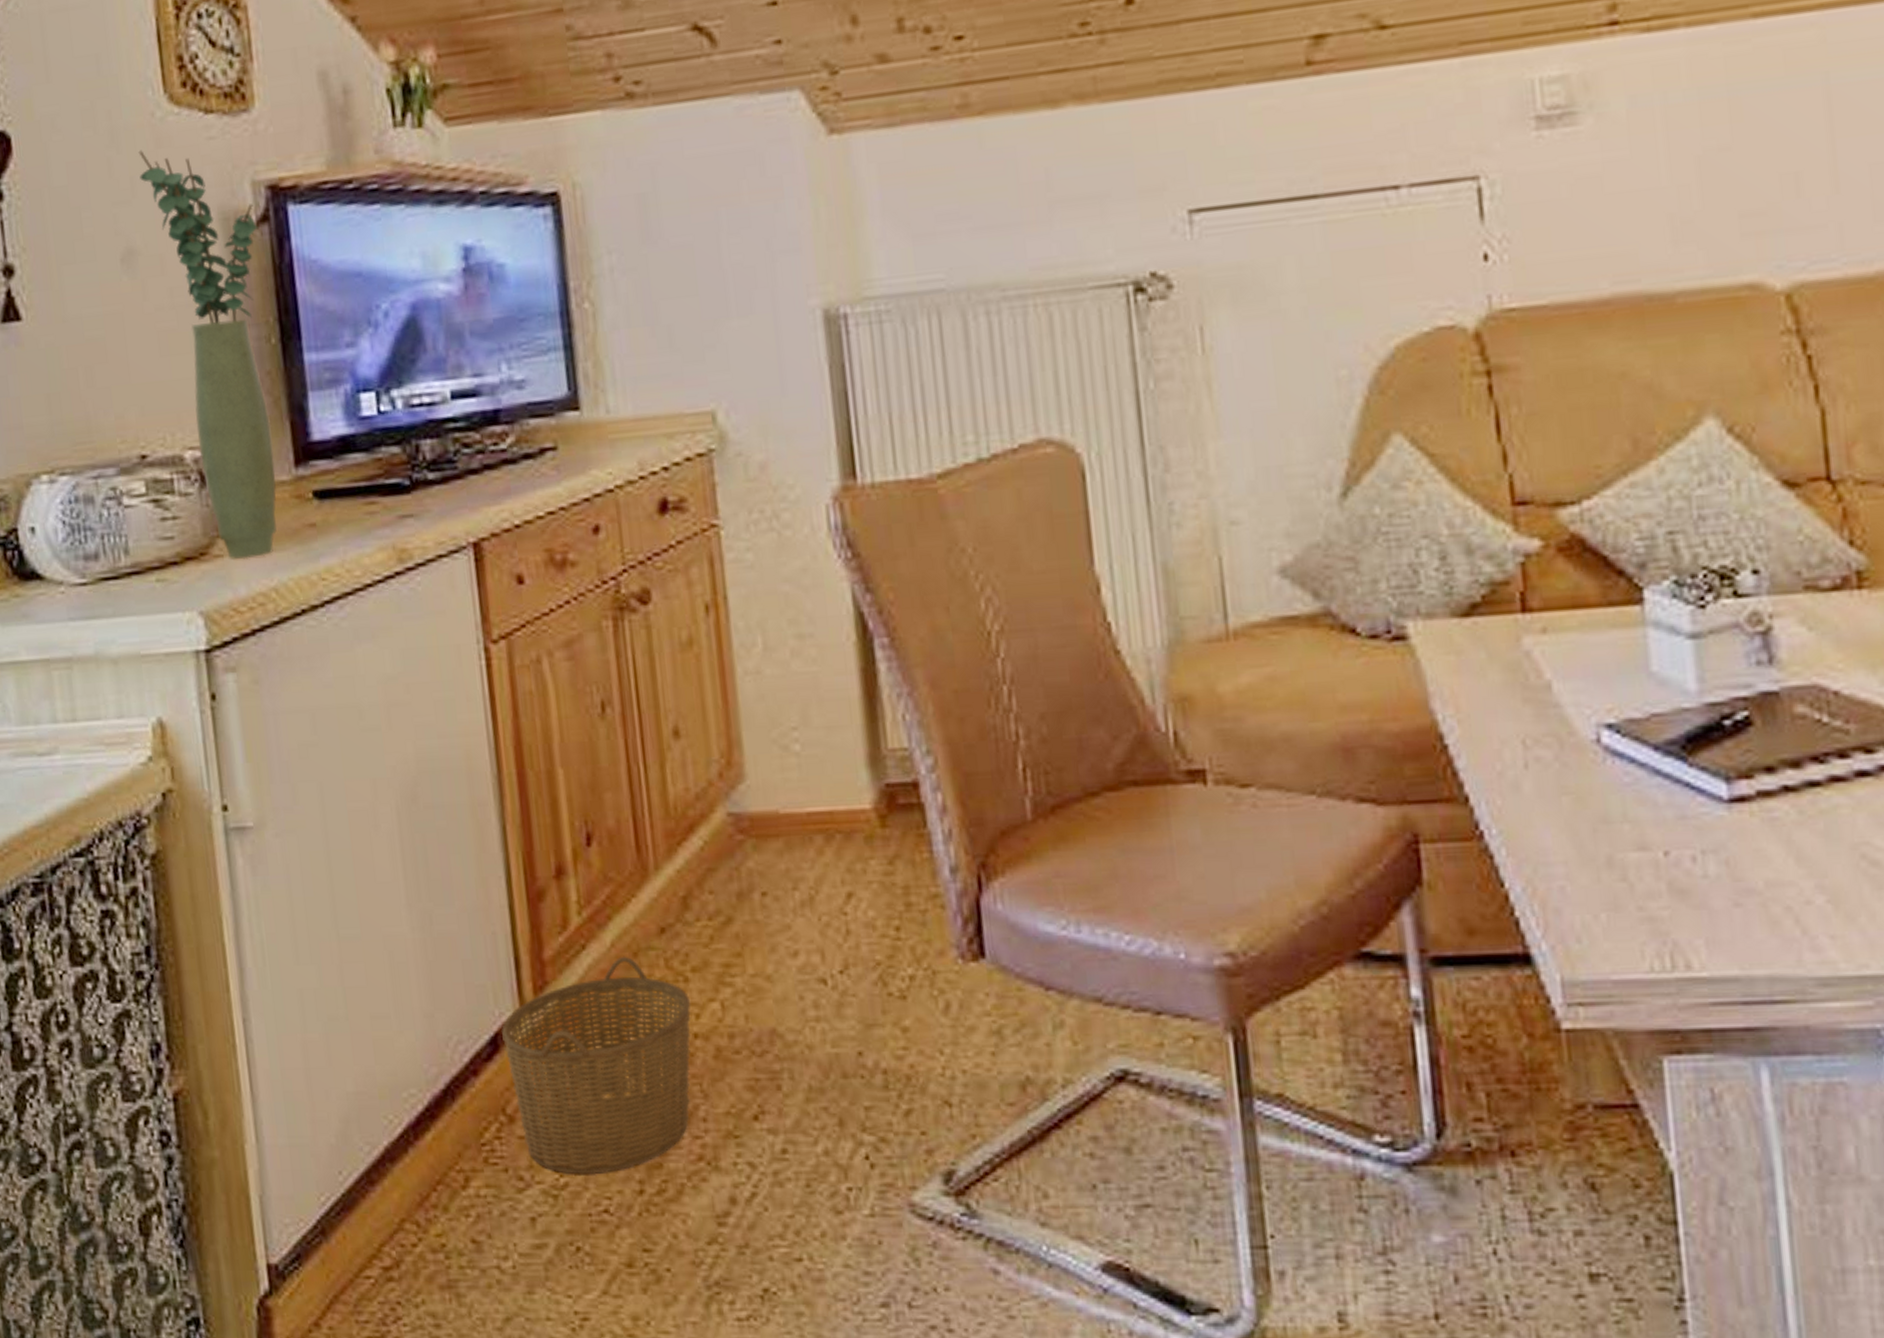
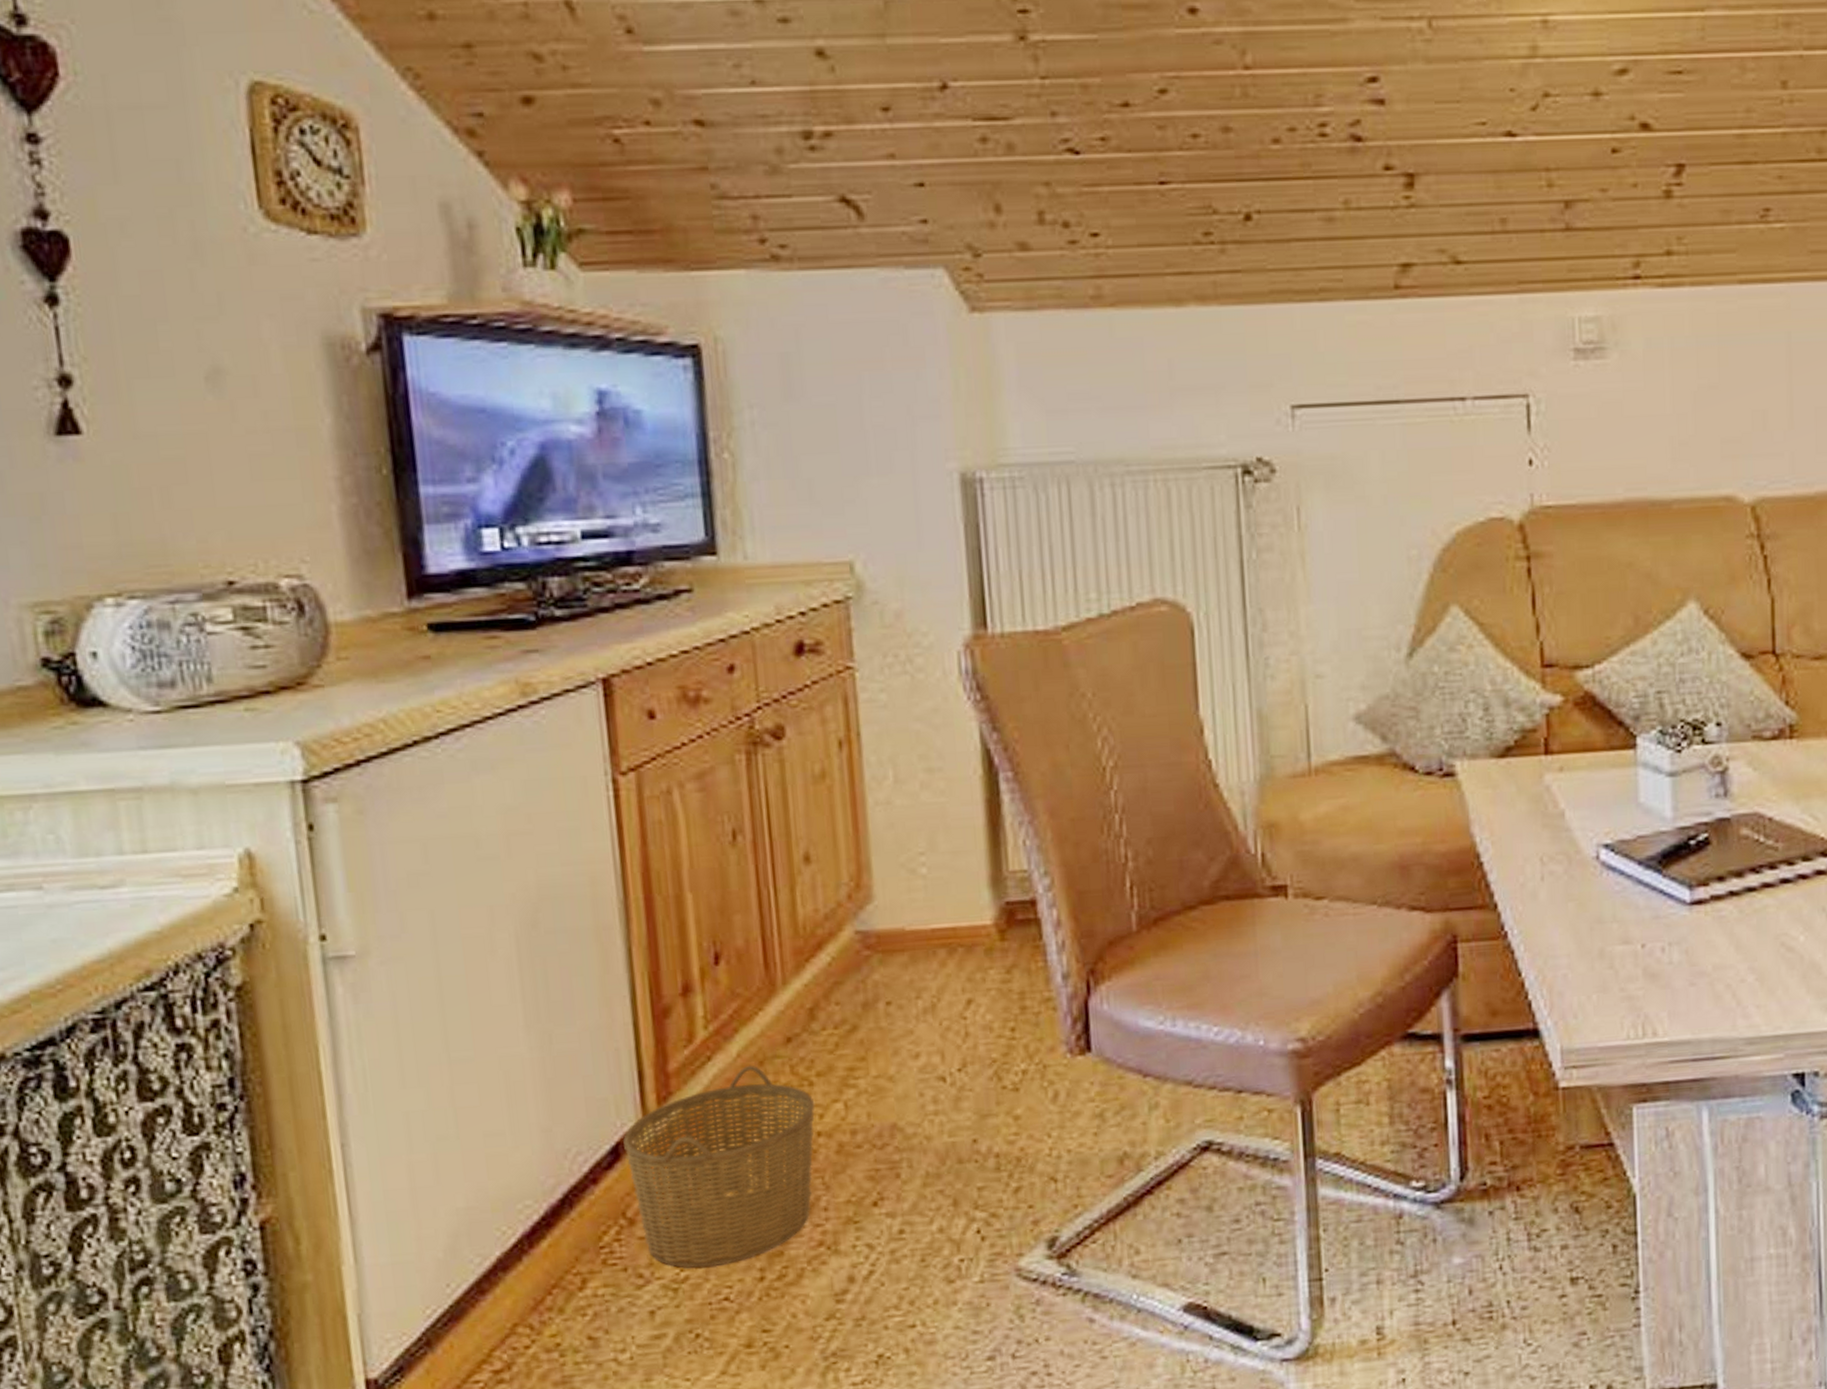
vase: present [138,150,277,560] -> none [227,265,387,690]

